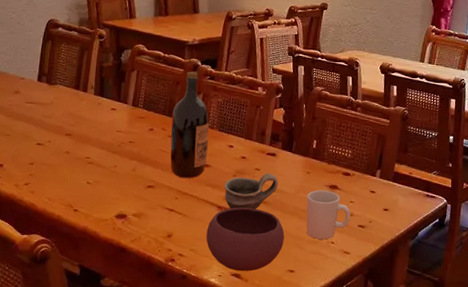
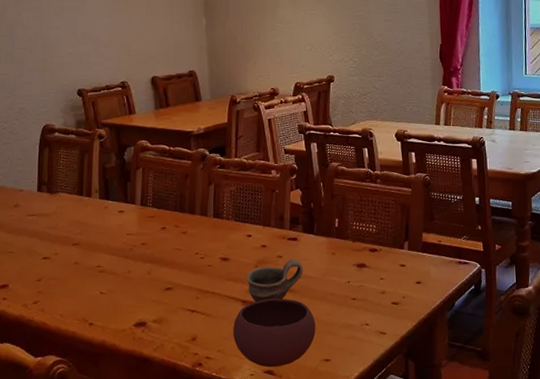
wine bottle: present [170,71,209,178] -> none [184,162,225,275]
mug: present [306,190,350,240] -> none [334,270,382,323]

